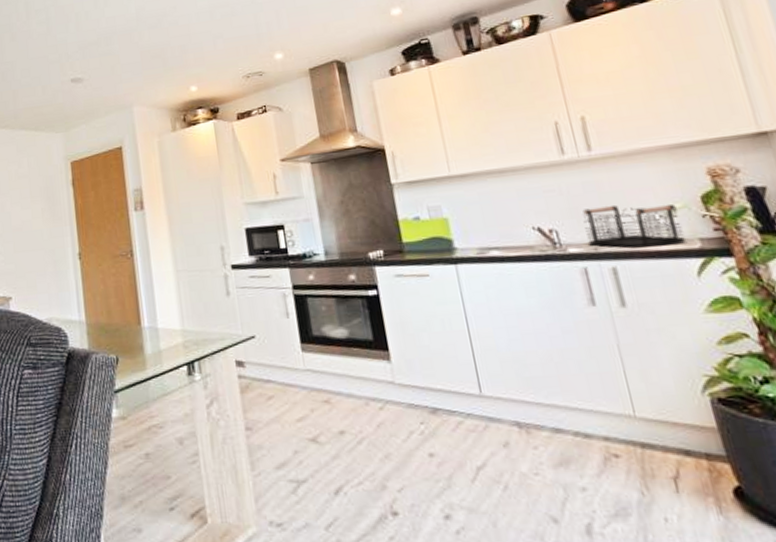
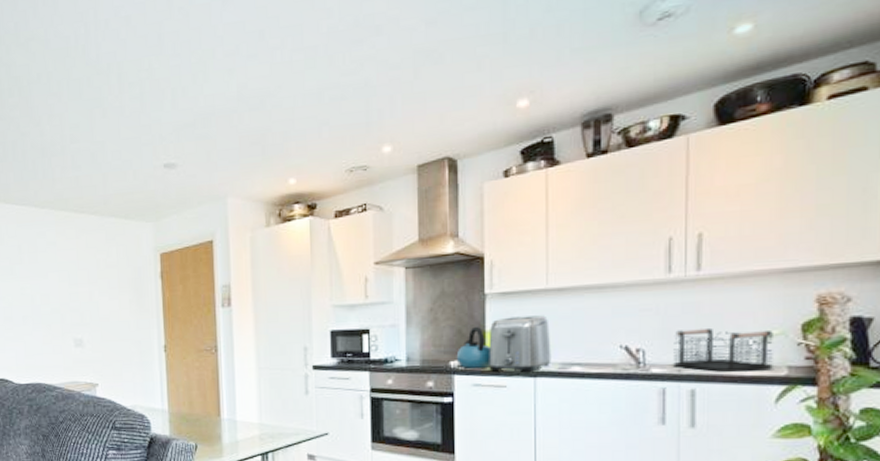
kettle: none [373,216,409,260] -> present [456,326,491,370]
toaster: none [402,201,469,261] -> present [489,315,552,372]

